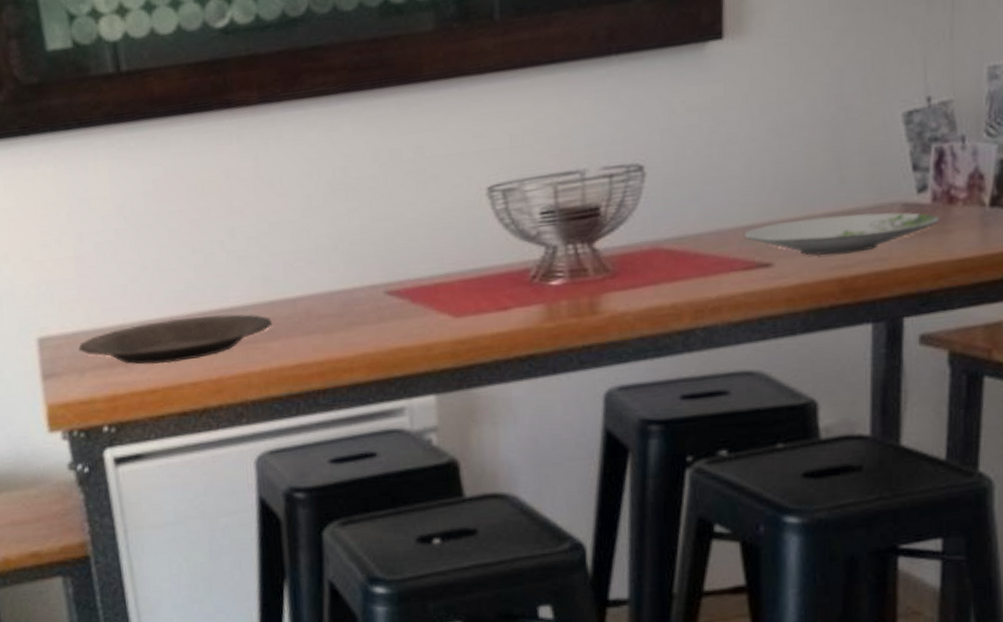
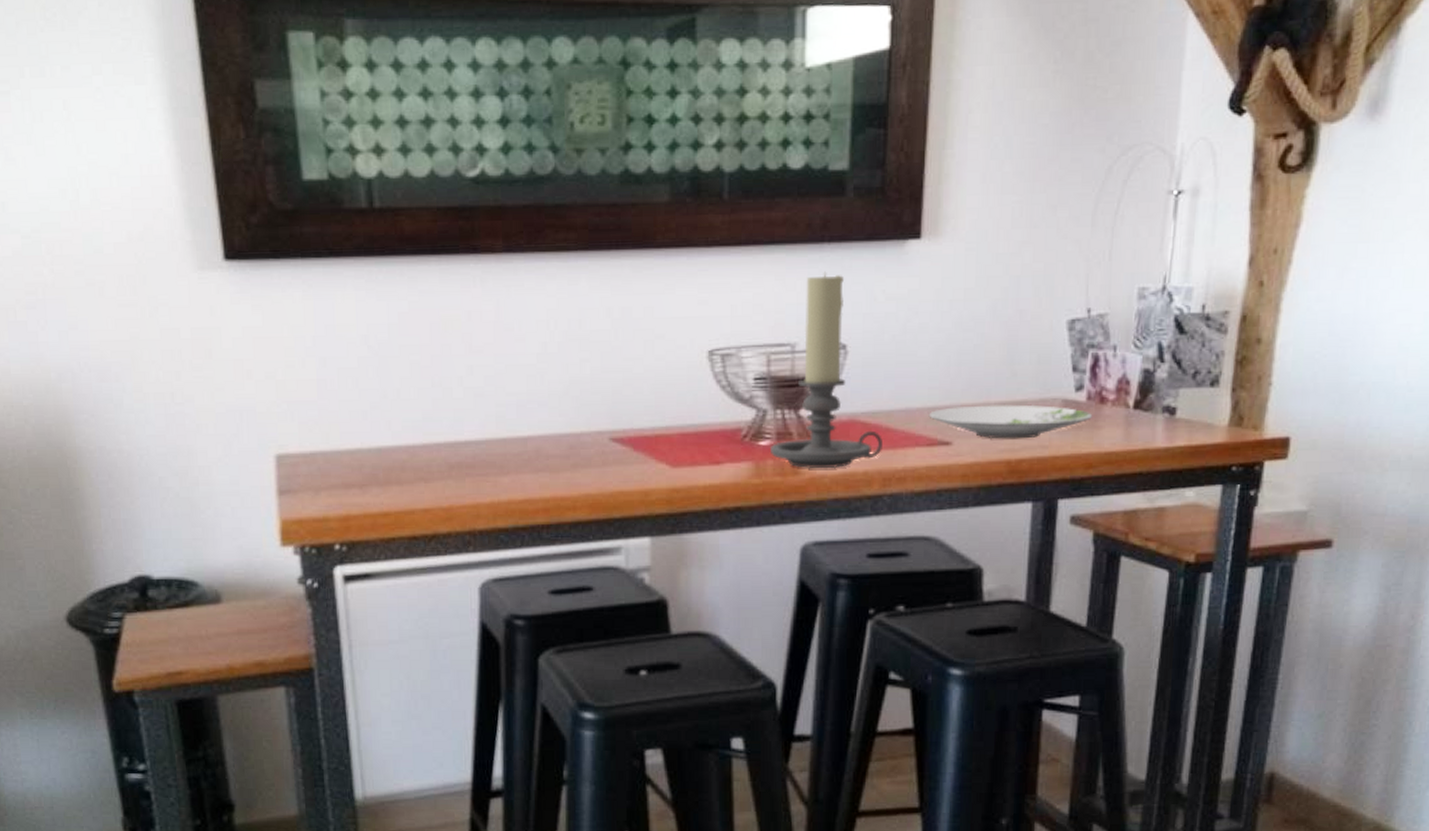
plate: present [78,313,272,365] -> none [315,447,503,489]
candle holder: none [562,87,692,307] -> present [769,271,883,469]

